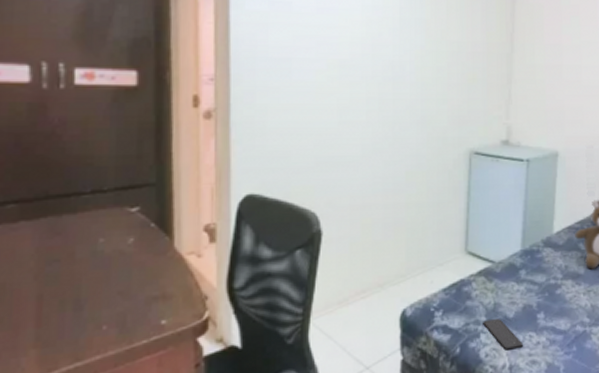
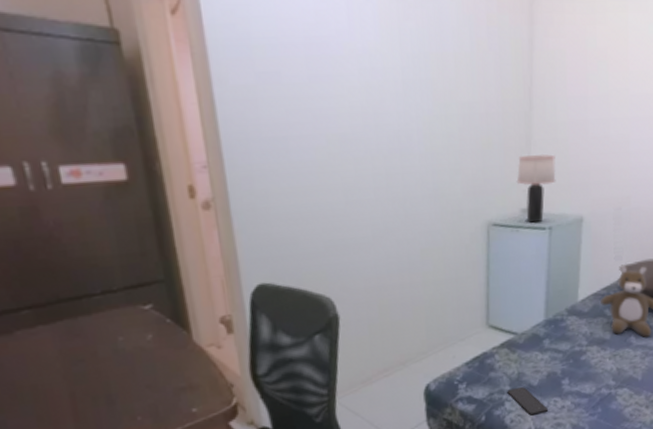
table lamp: none [497,92,534,155] -> present [516,154,556,224]

